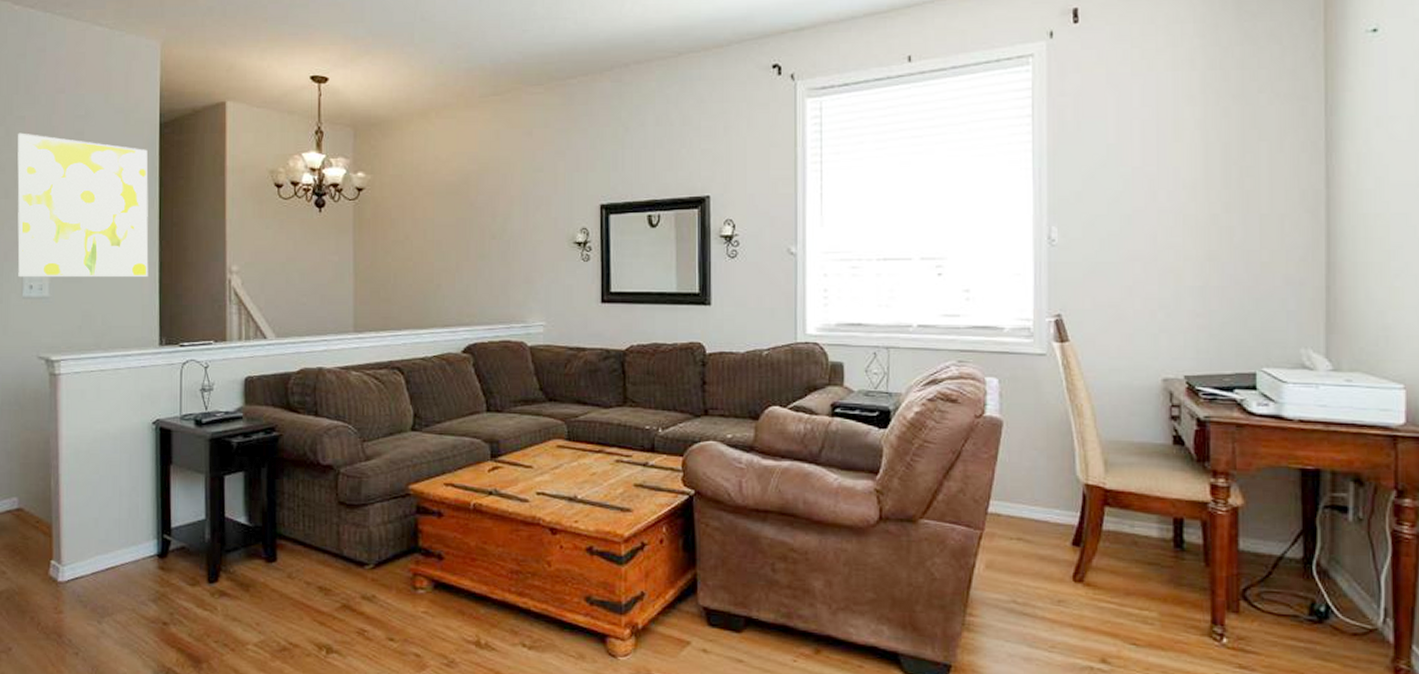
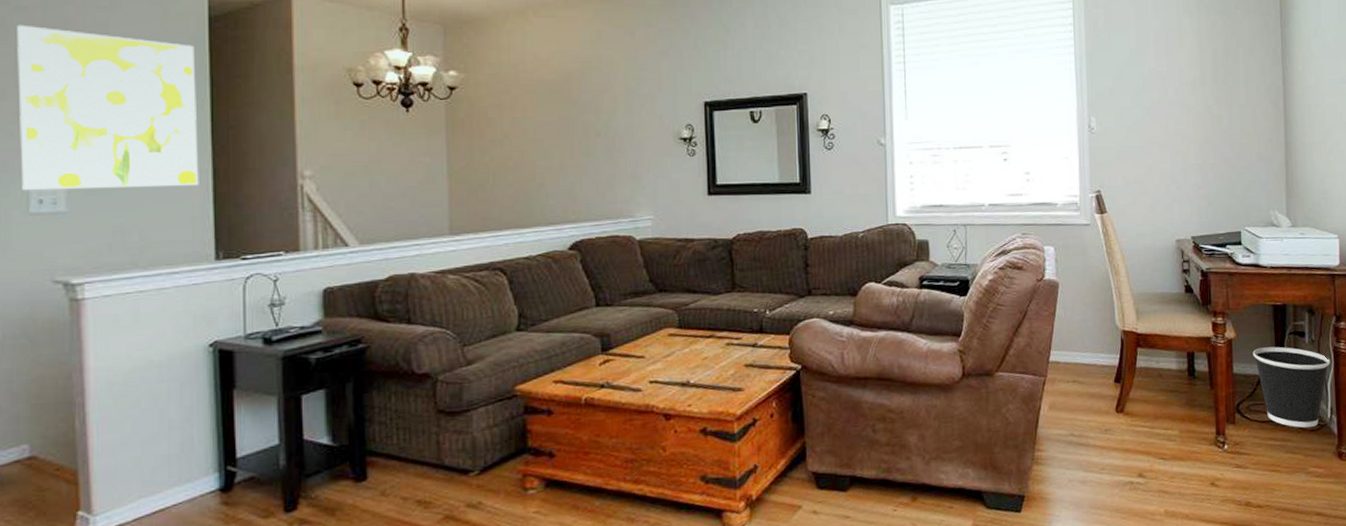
wastebasket: none [1268,521,1387,631] -> present [1252,346,1331,428]

